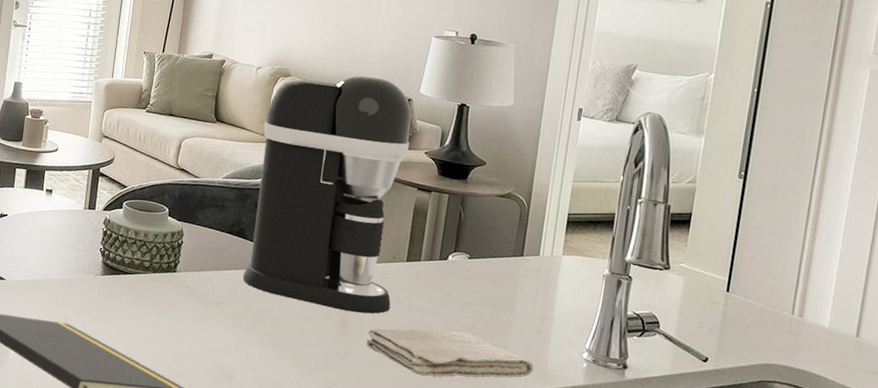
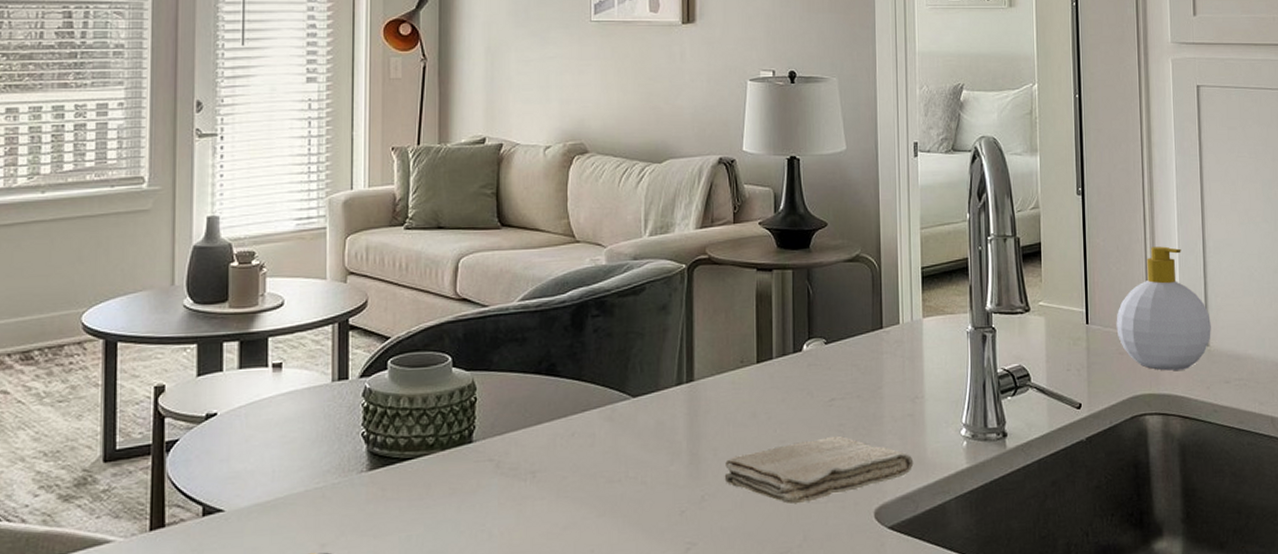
coffee maker: present [242,75,412,314] -> none [561,138,746,444]
soap bottle: none [758,237,866,353] -> present [1116,246,1211,371]

